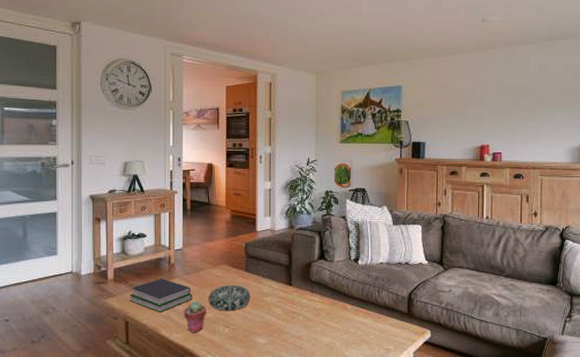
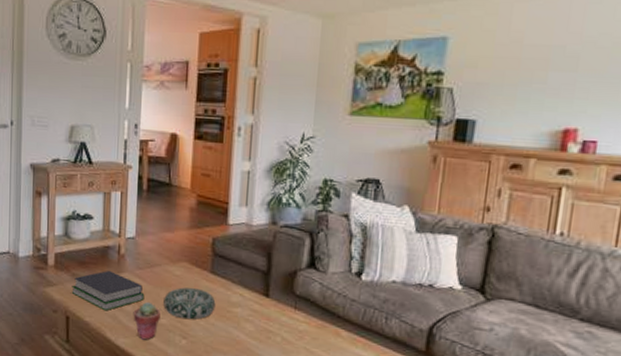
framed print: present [334,159,353,190] -> none [335,137,366,180]

